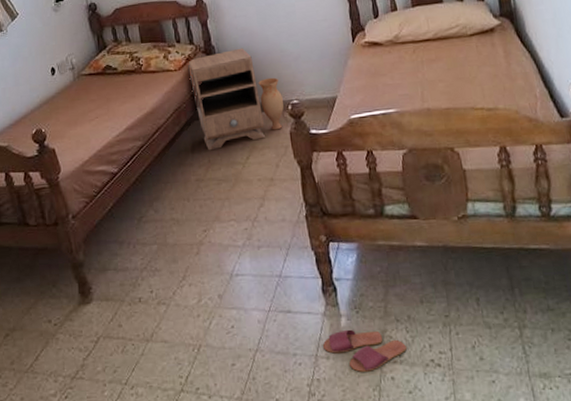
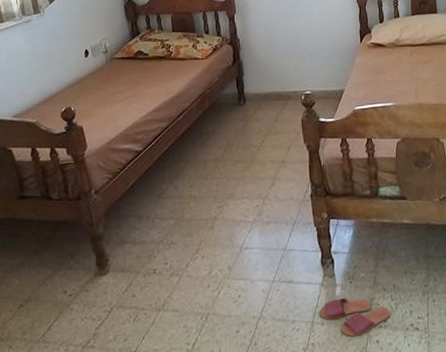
nightstand: present [188,48,266,151] -> none [214,42,281,134]
vase: present [258,77,284,130] -> none [276,70,298,117]

